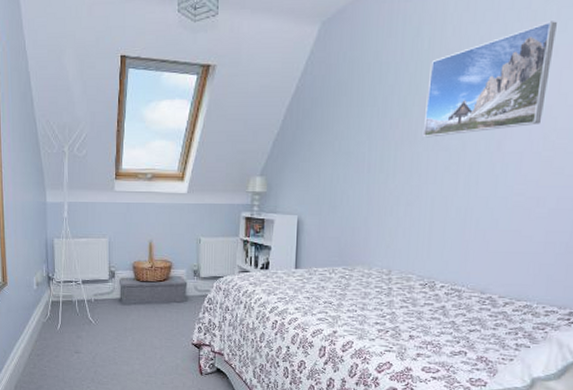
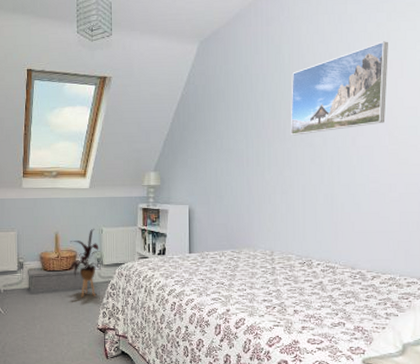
house plant: none [163,237,198,311] -> present [69,228,101,298]

